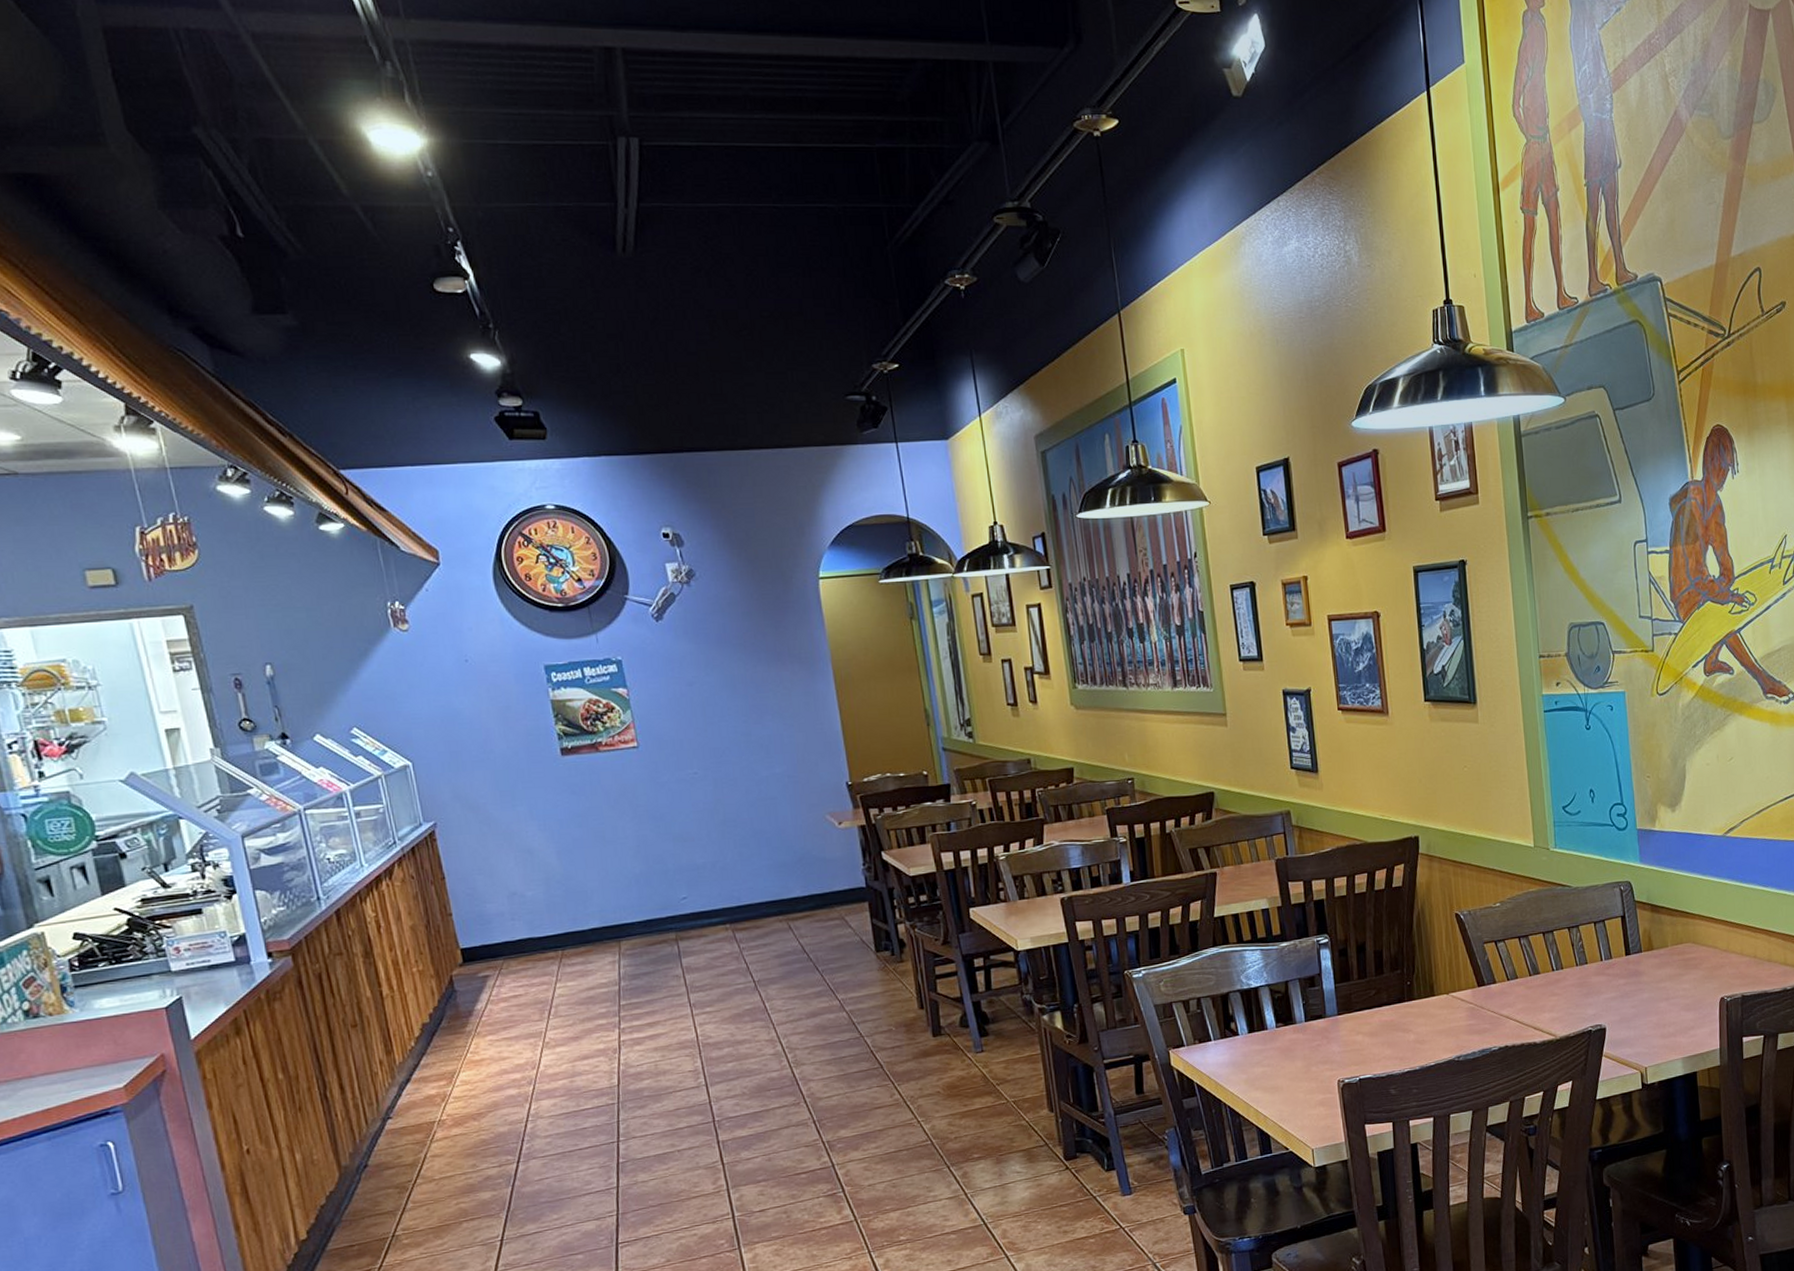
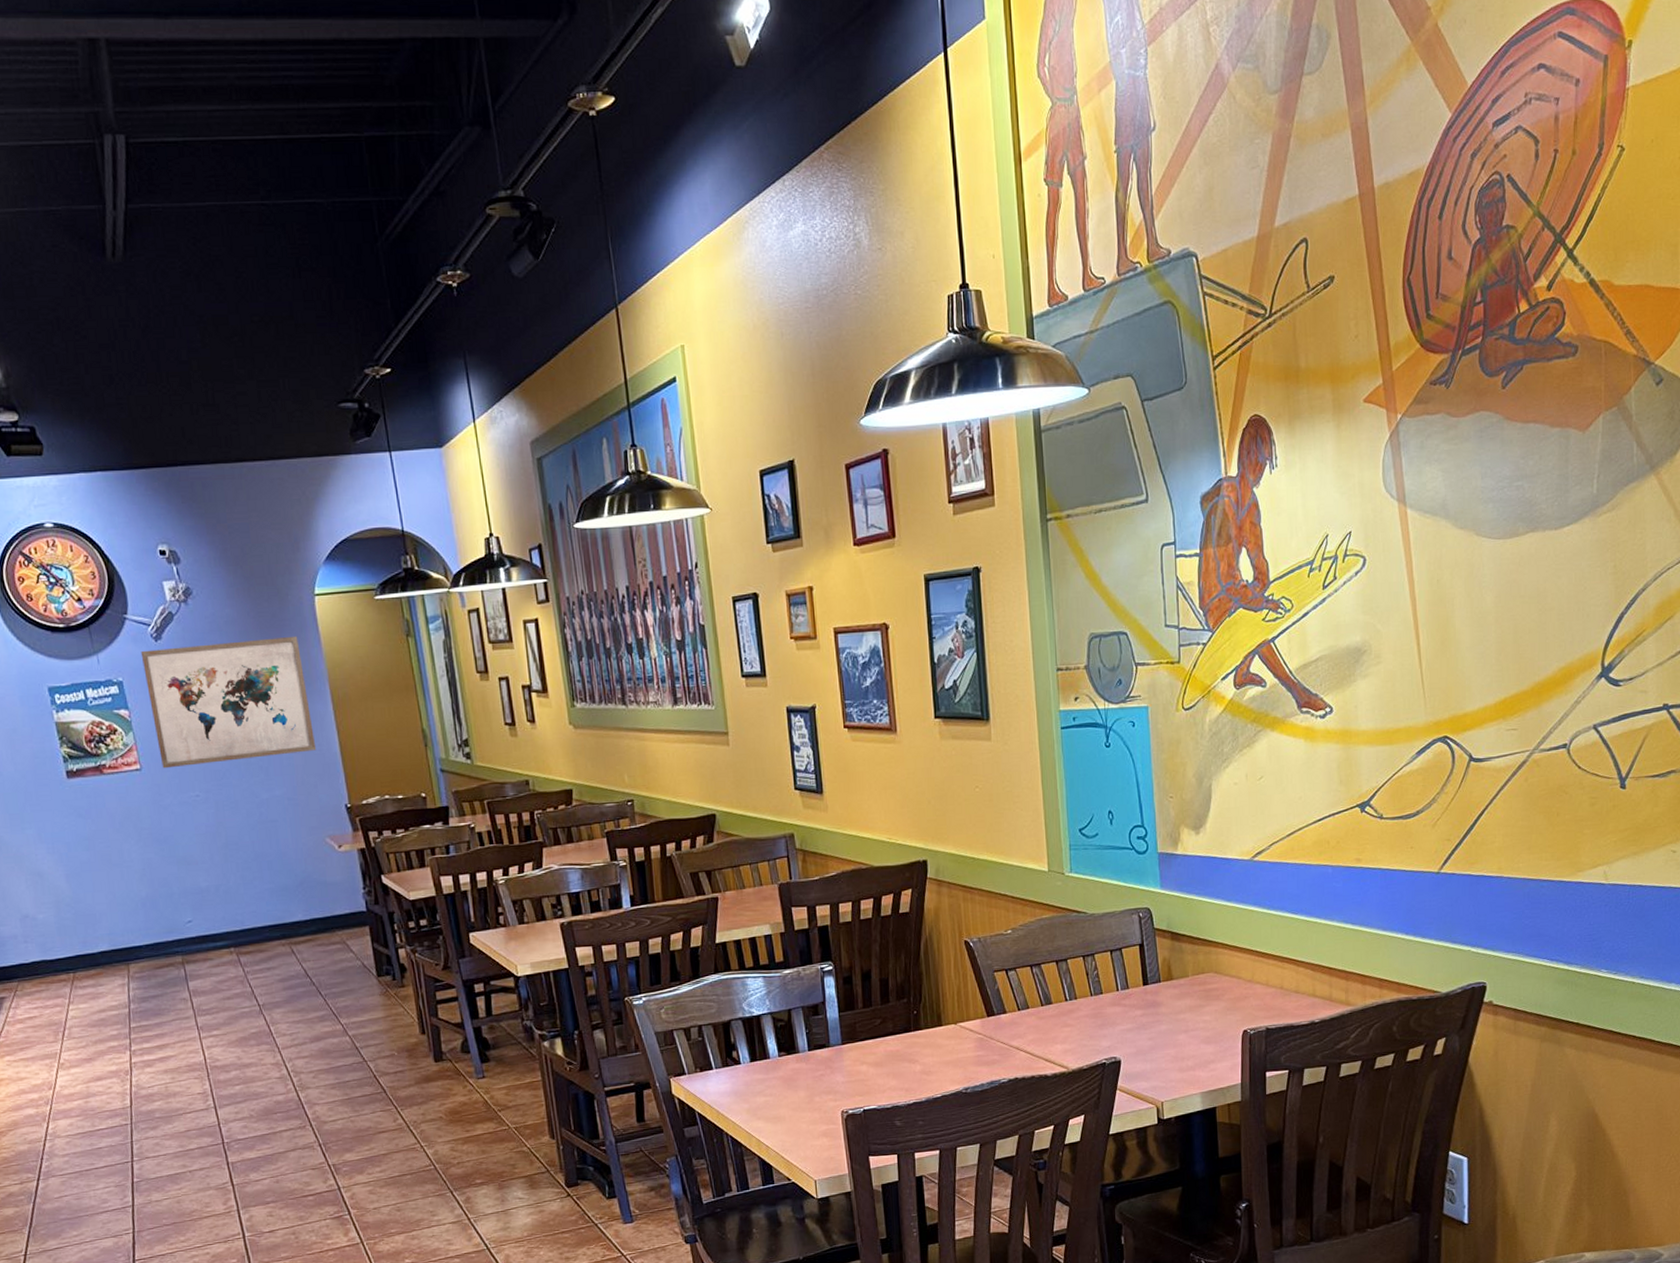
wall art: none [641,617,818,746] -> present [140,636,317,769]

